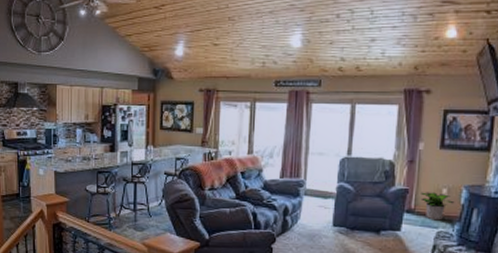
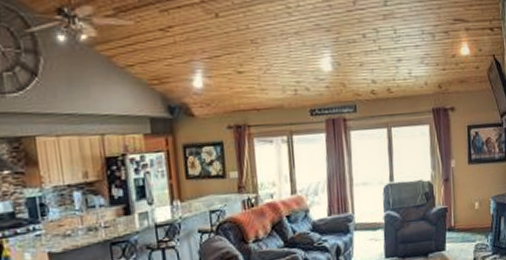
potted plant: present [421,192,455,221] -> none [458,207,486,235]

